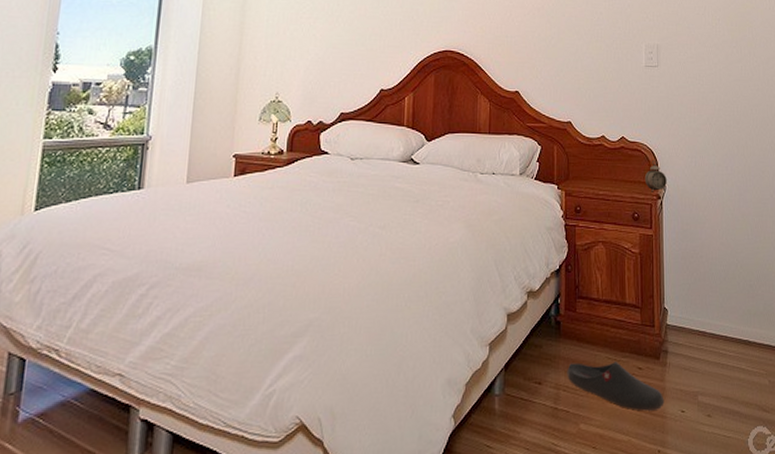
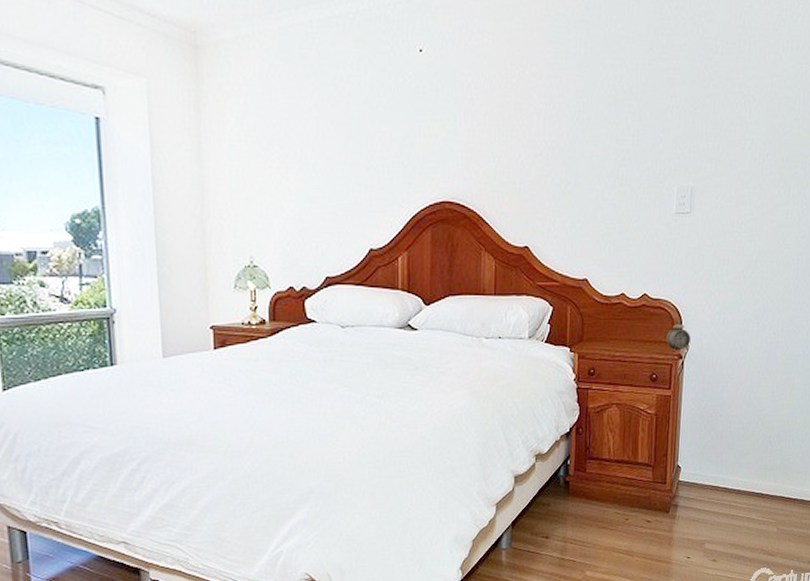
slipper: present [567,362,664,411] -> none [574,516,671,559]

